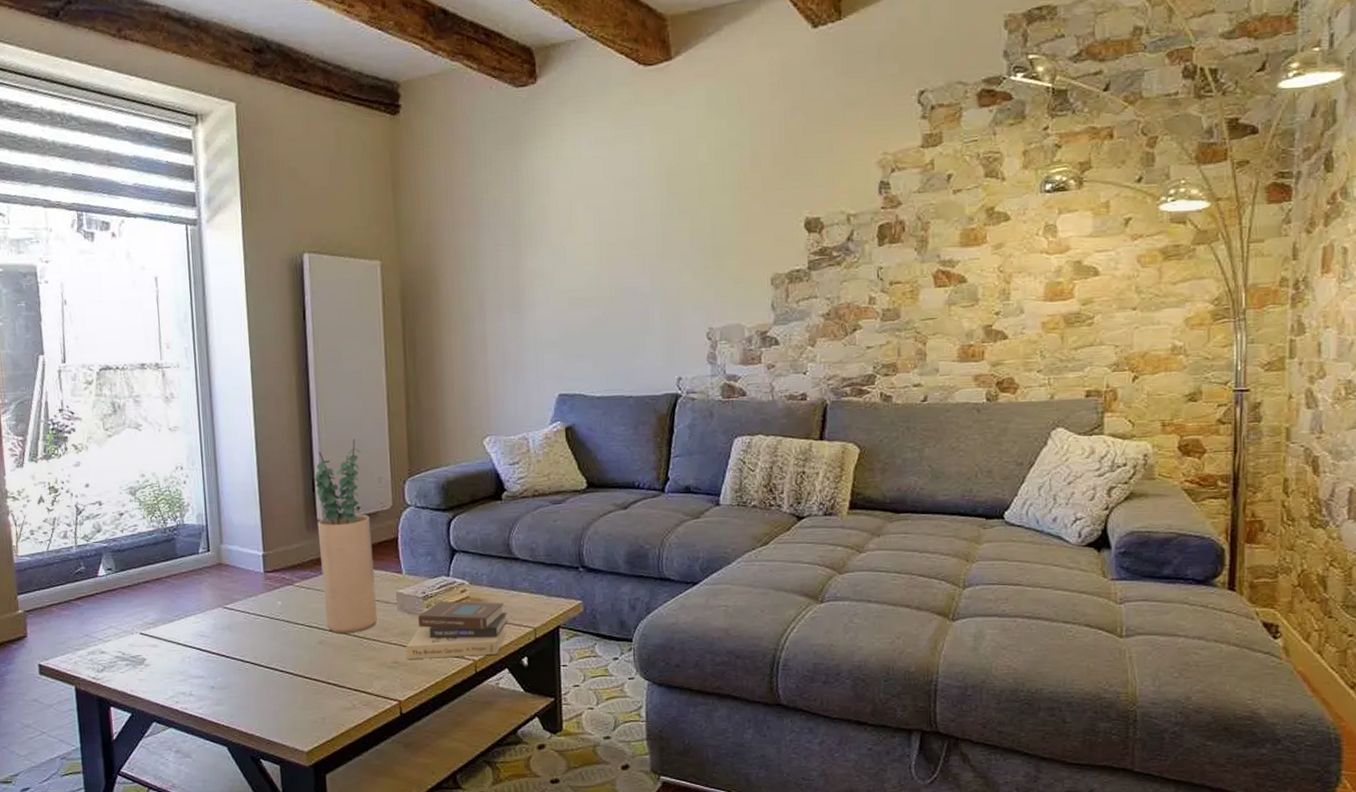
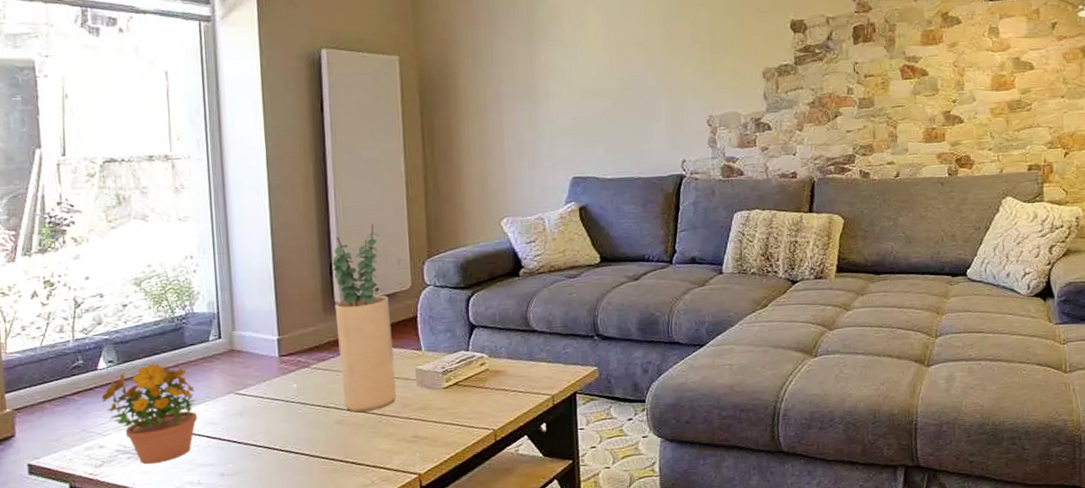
flowerpot: none [102,573,189,672] -> present [101,363,198,464]
books: present [406,600,508,659] -> none [425,373,527,433]

